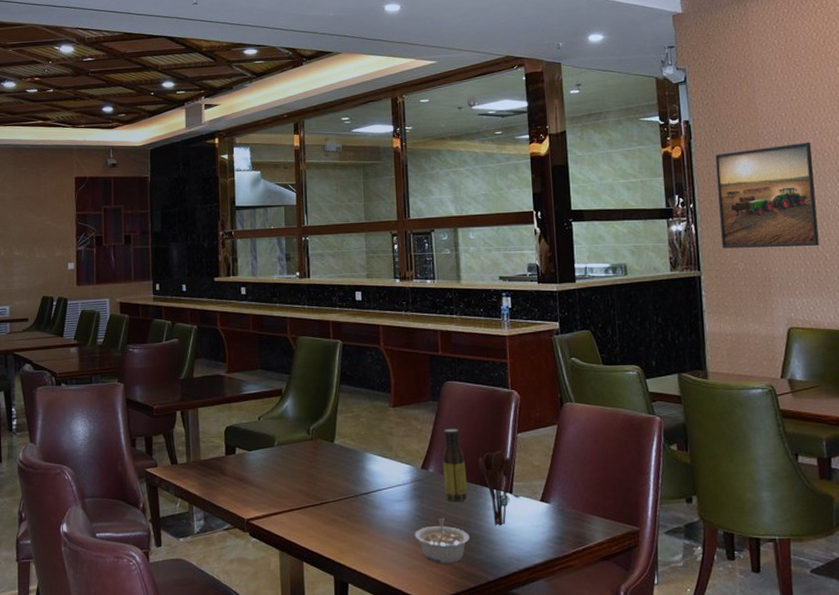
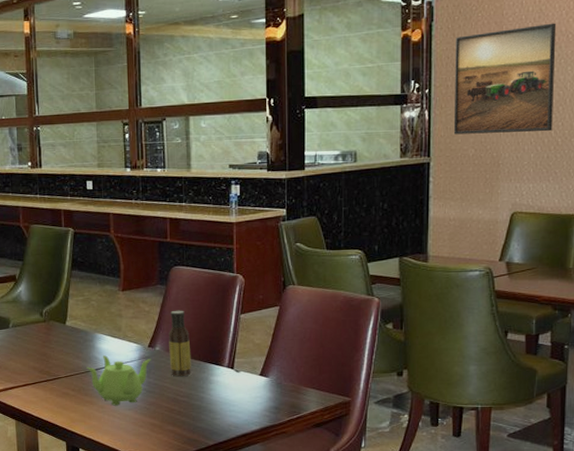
teapot: none [356,477,424,534] -> present [86,355,151,406]
legume: present [414,518,470,563] -> none [141,391,192,430]
utensil holder: present [478,451,512,526] -> none [202,330,234,398]

